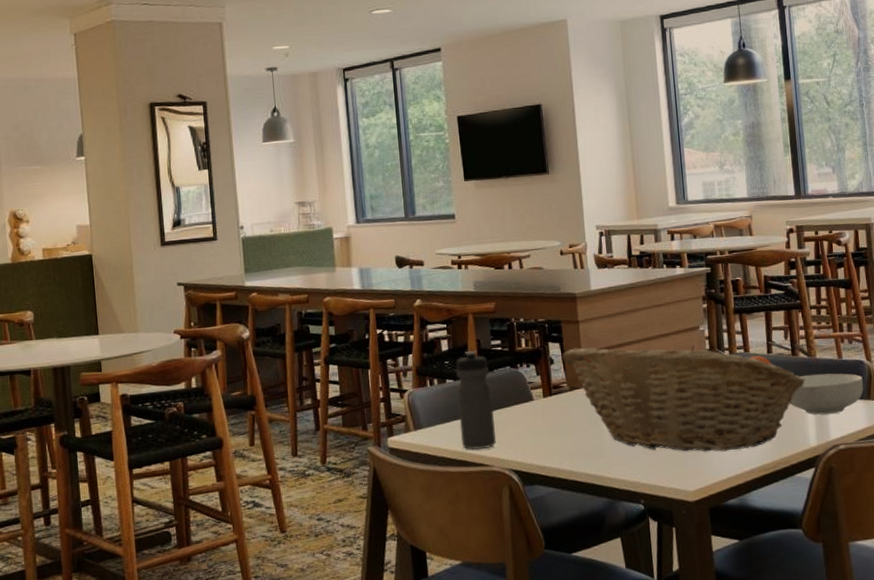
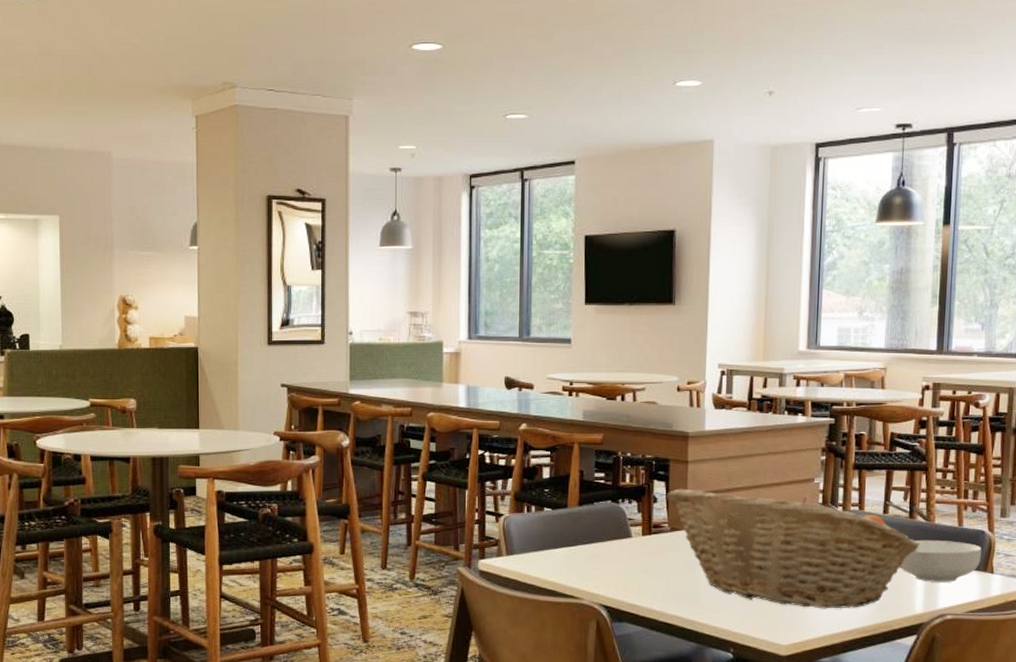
water bottle: present [456,350,496,450] -> none [553,480,590,581]

